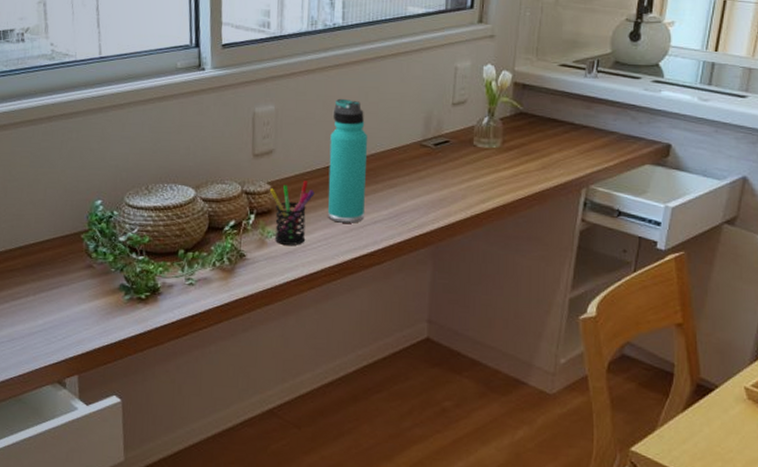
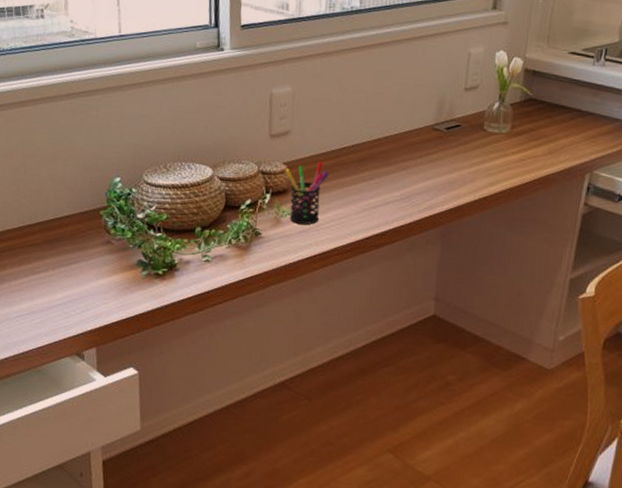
thermos bottle: present [328,98,368,223] -> none [342,81,383,204]

